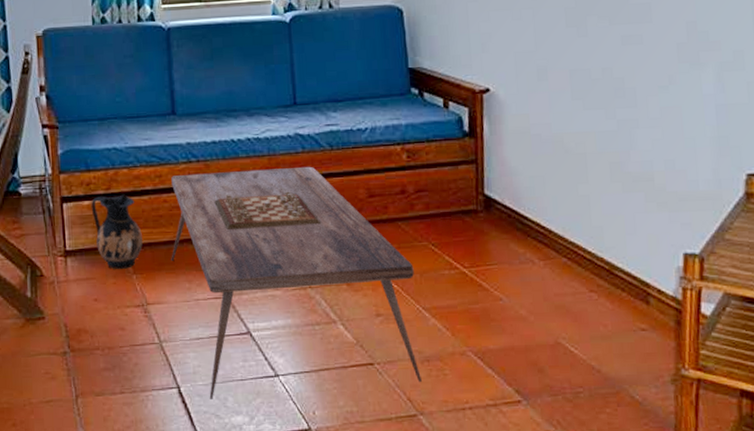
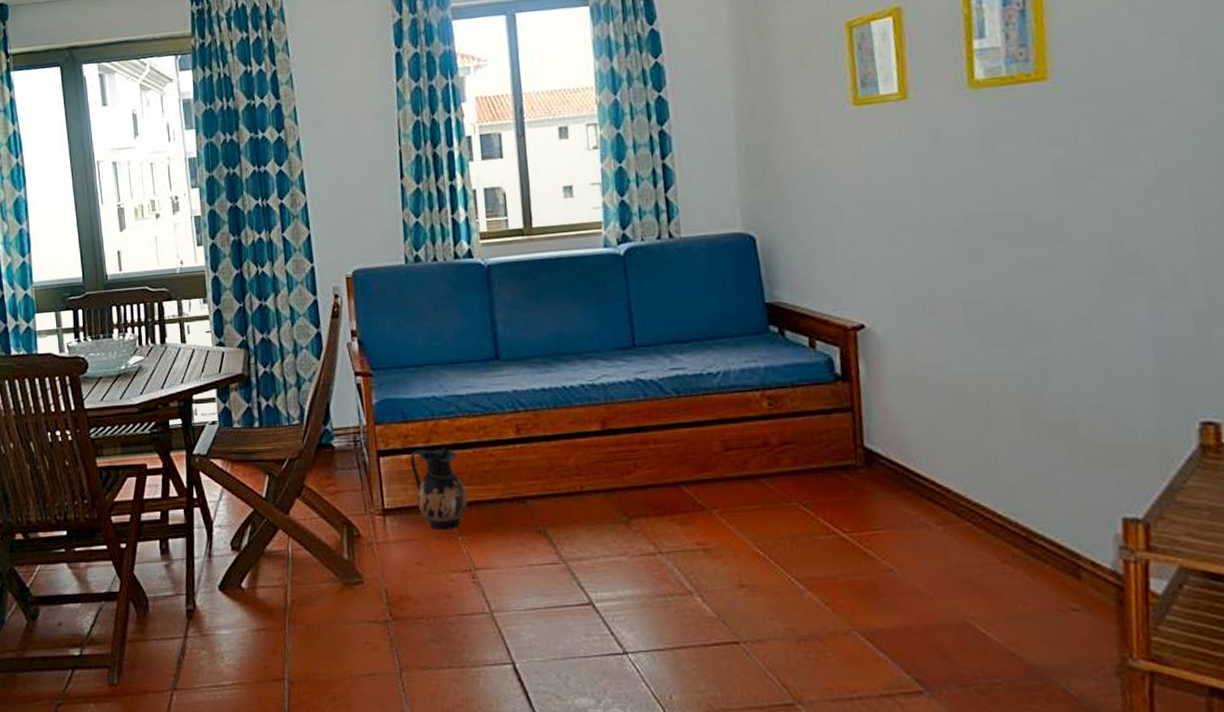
coffee table: present [171,166,422,399] -> none [497,415,798,678]

